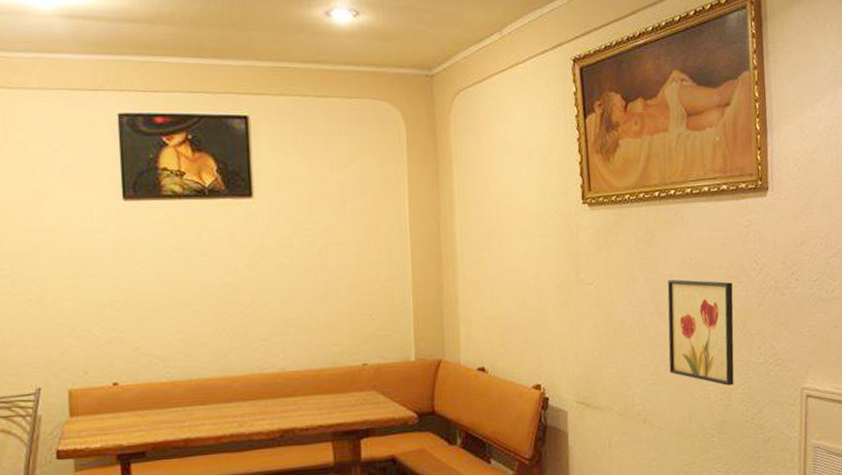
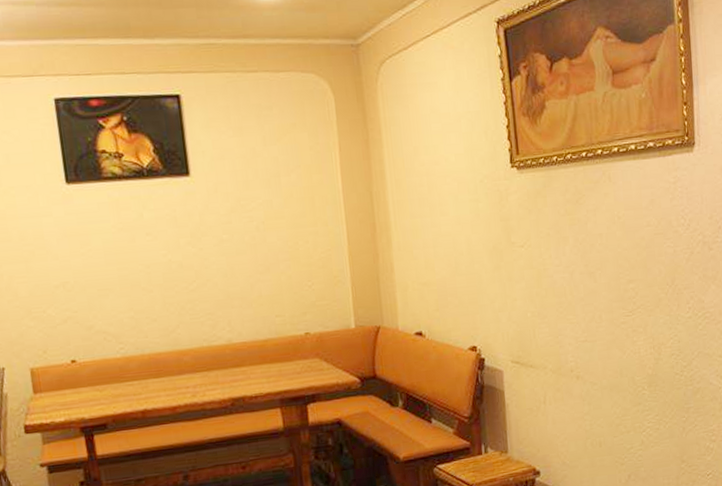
wall art: present [667,279,734,386] -> none [596,238,664,340]

